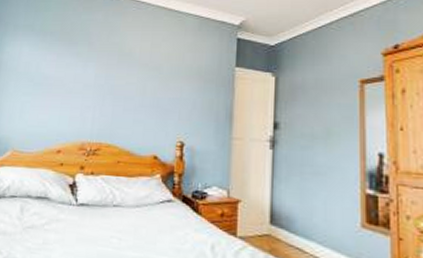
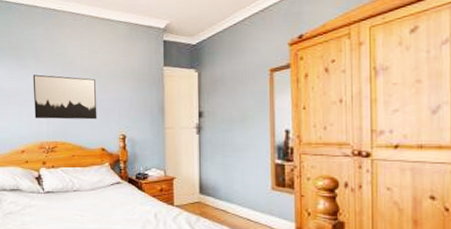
wall art: none [78,64,155,121] -> present [32,74,97,120]

